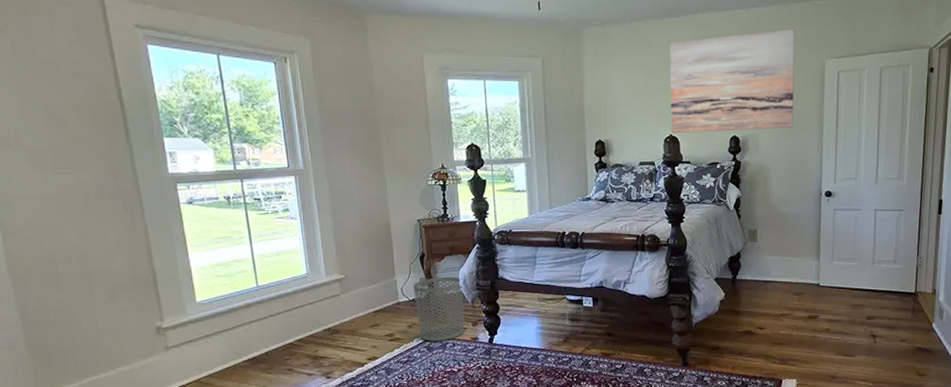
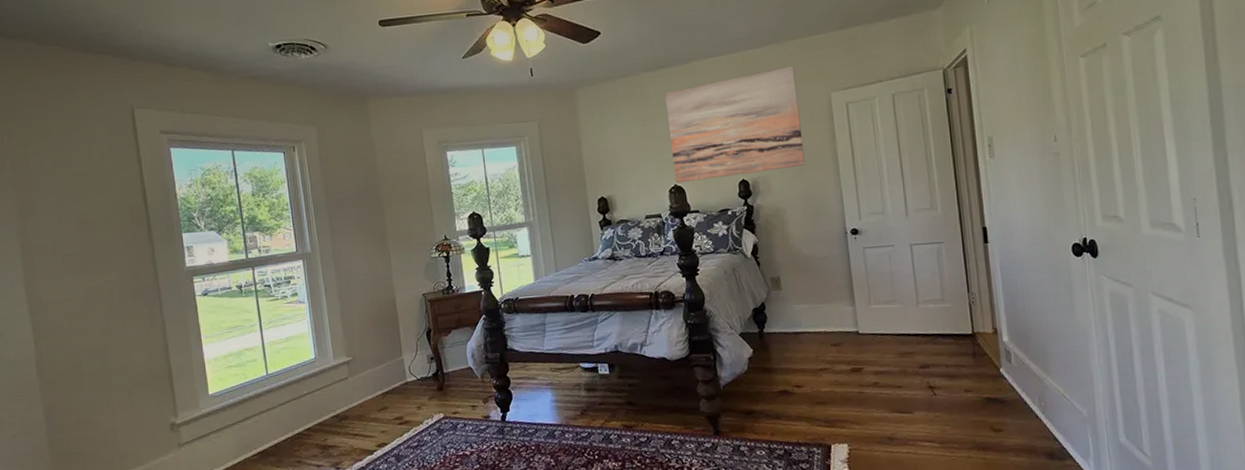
waste bin: present [413,276,465,341] -> none [420,351,475,423]

